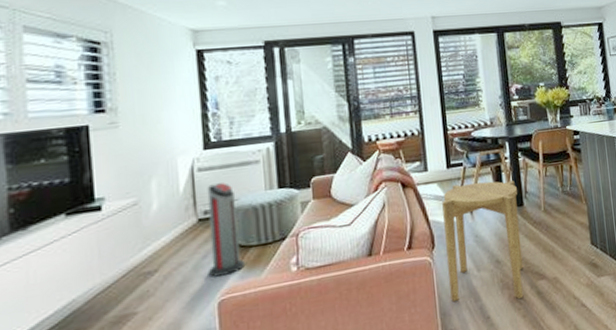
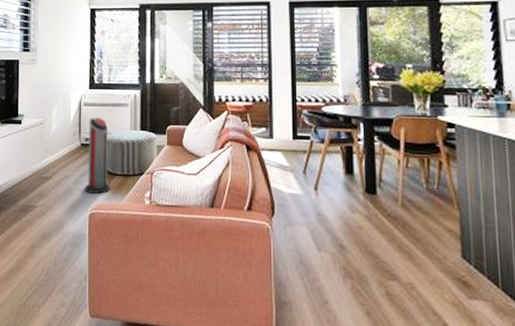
side table: present [442,180,524,302] -> none [285,157,371,293]

